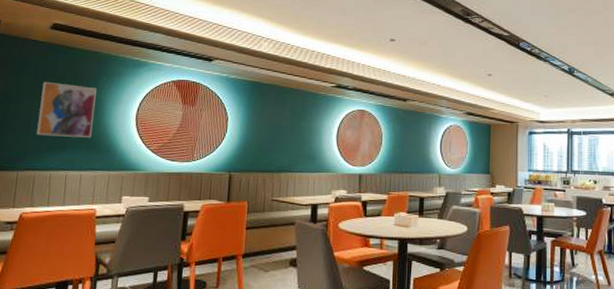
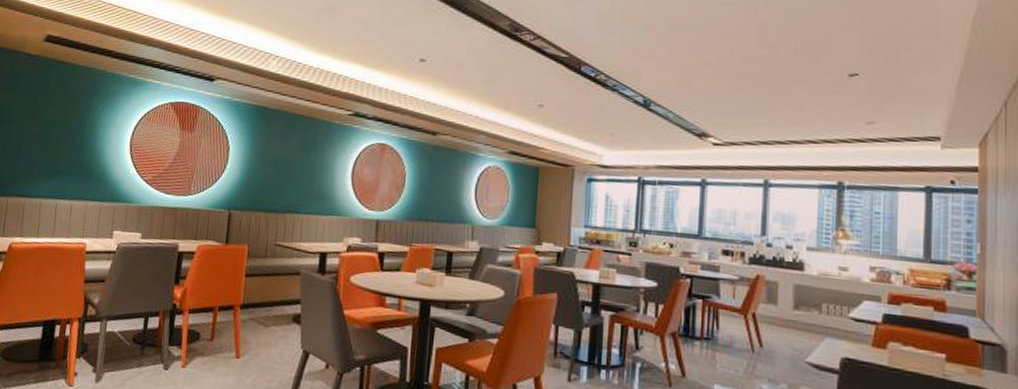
wall art: present [37,81,97,139] -> none [28,99,90,165]

